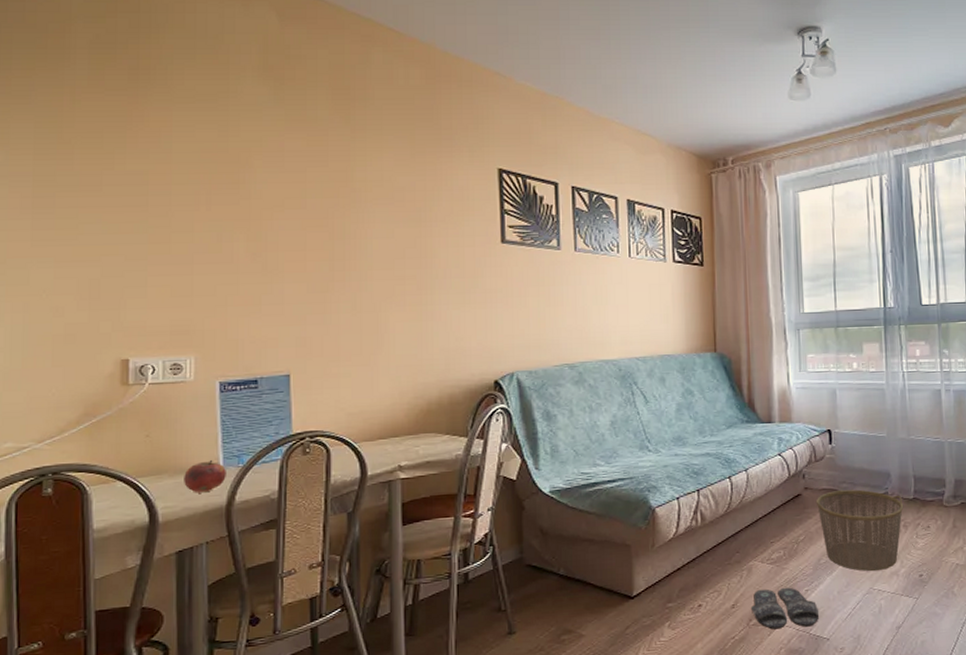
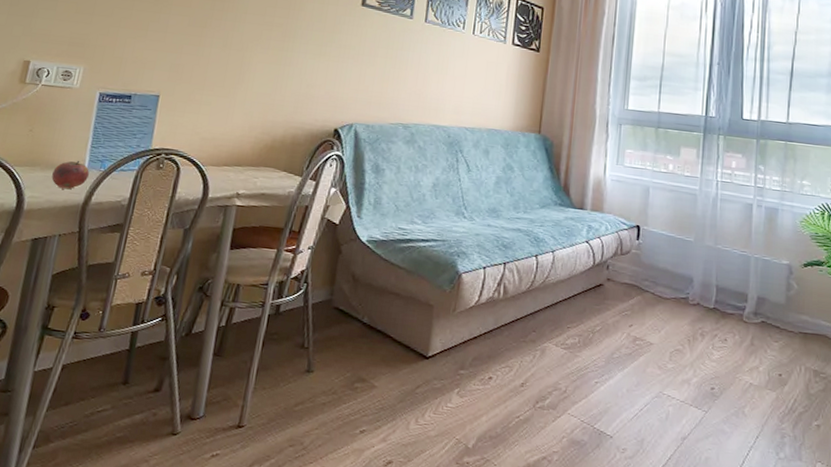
slippers: present [750,587,819,629] -> none [539,372,605,420]
basket: present [815,489,904,571] -> none [616,286,703,376]

